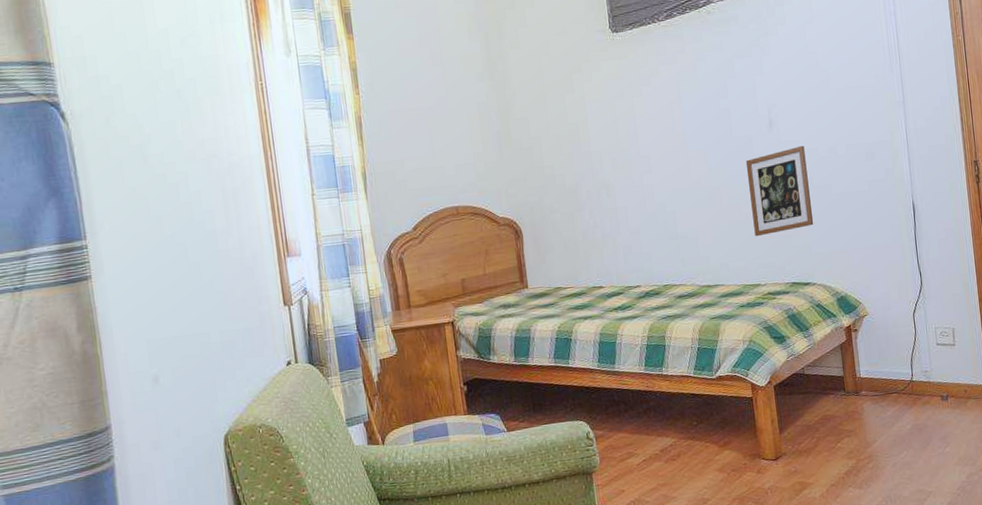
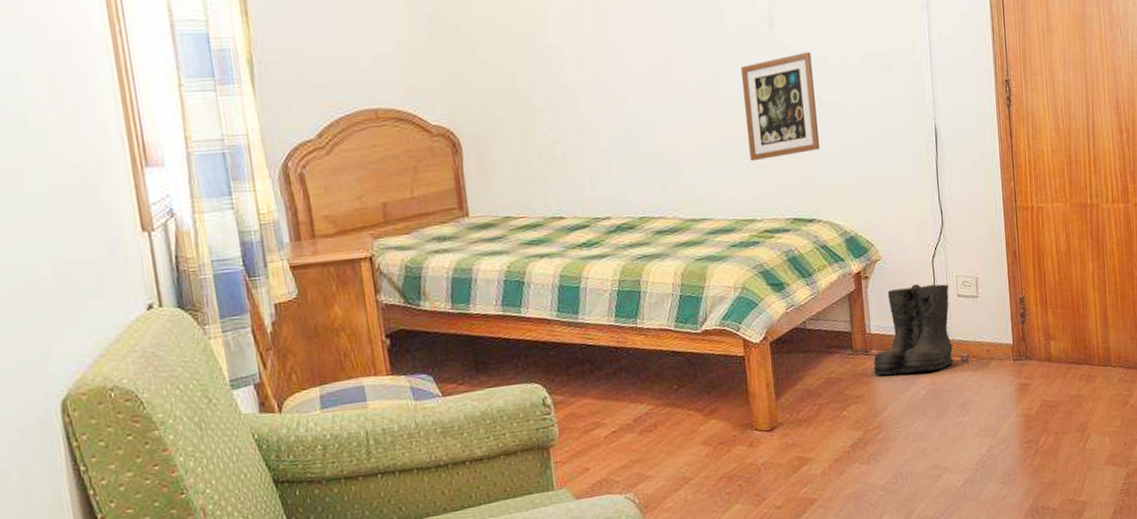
boots: none [863,334,938,413] -> present [873,284,957,376]

